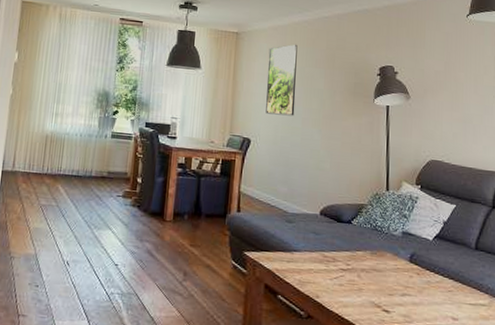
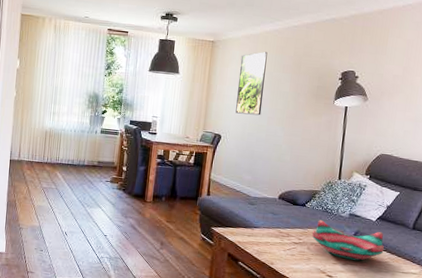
decorative bowl: none [361,239,445,291] -> present [312,219,384,261]

